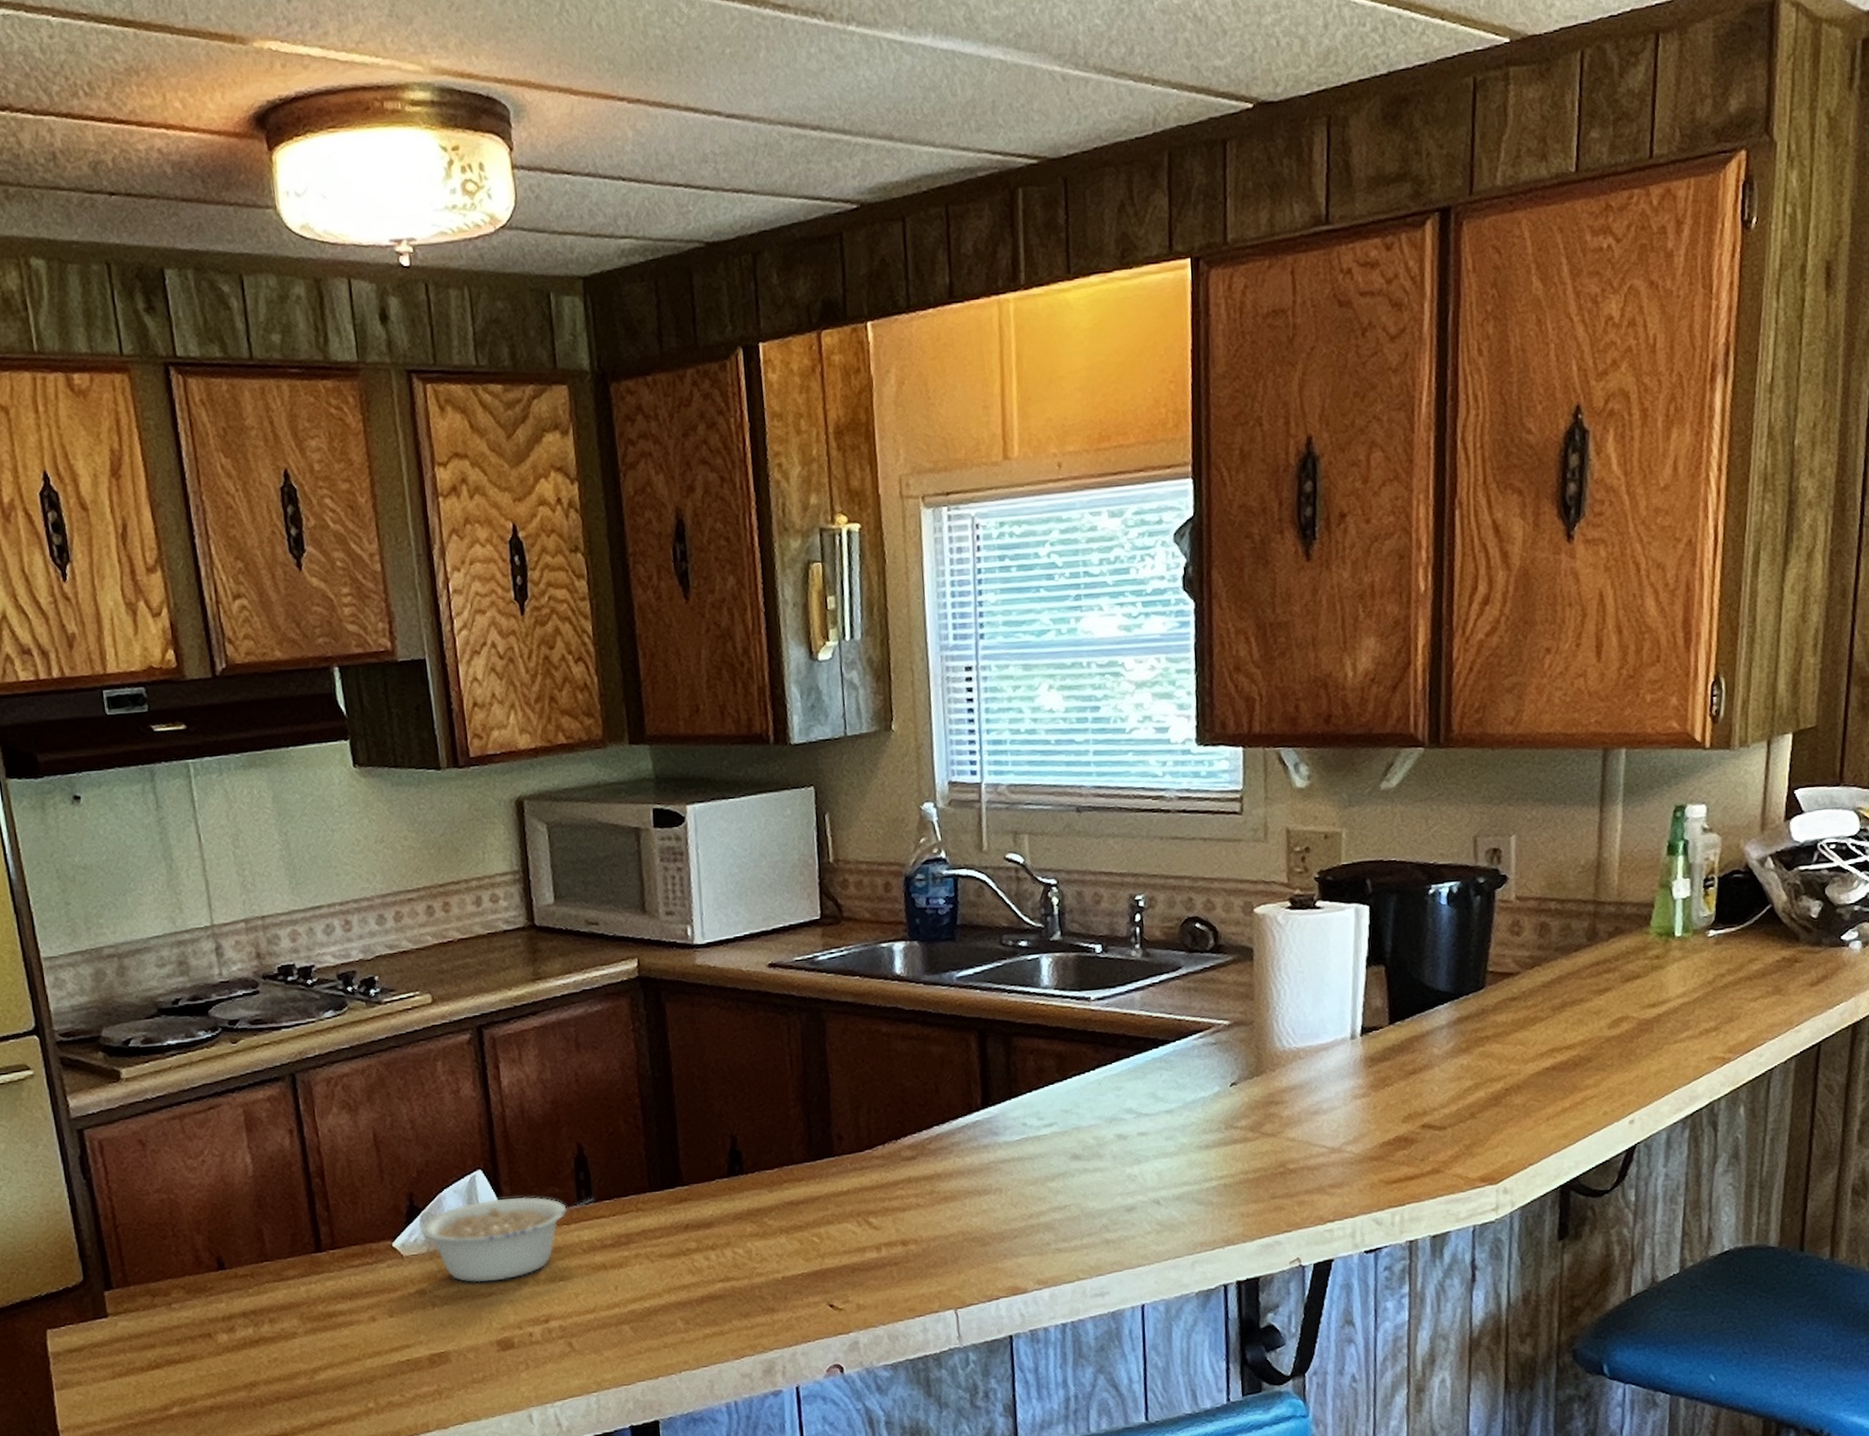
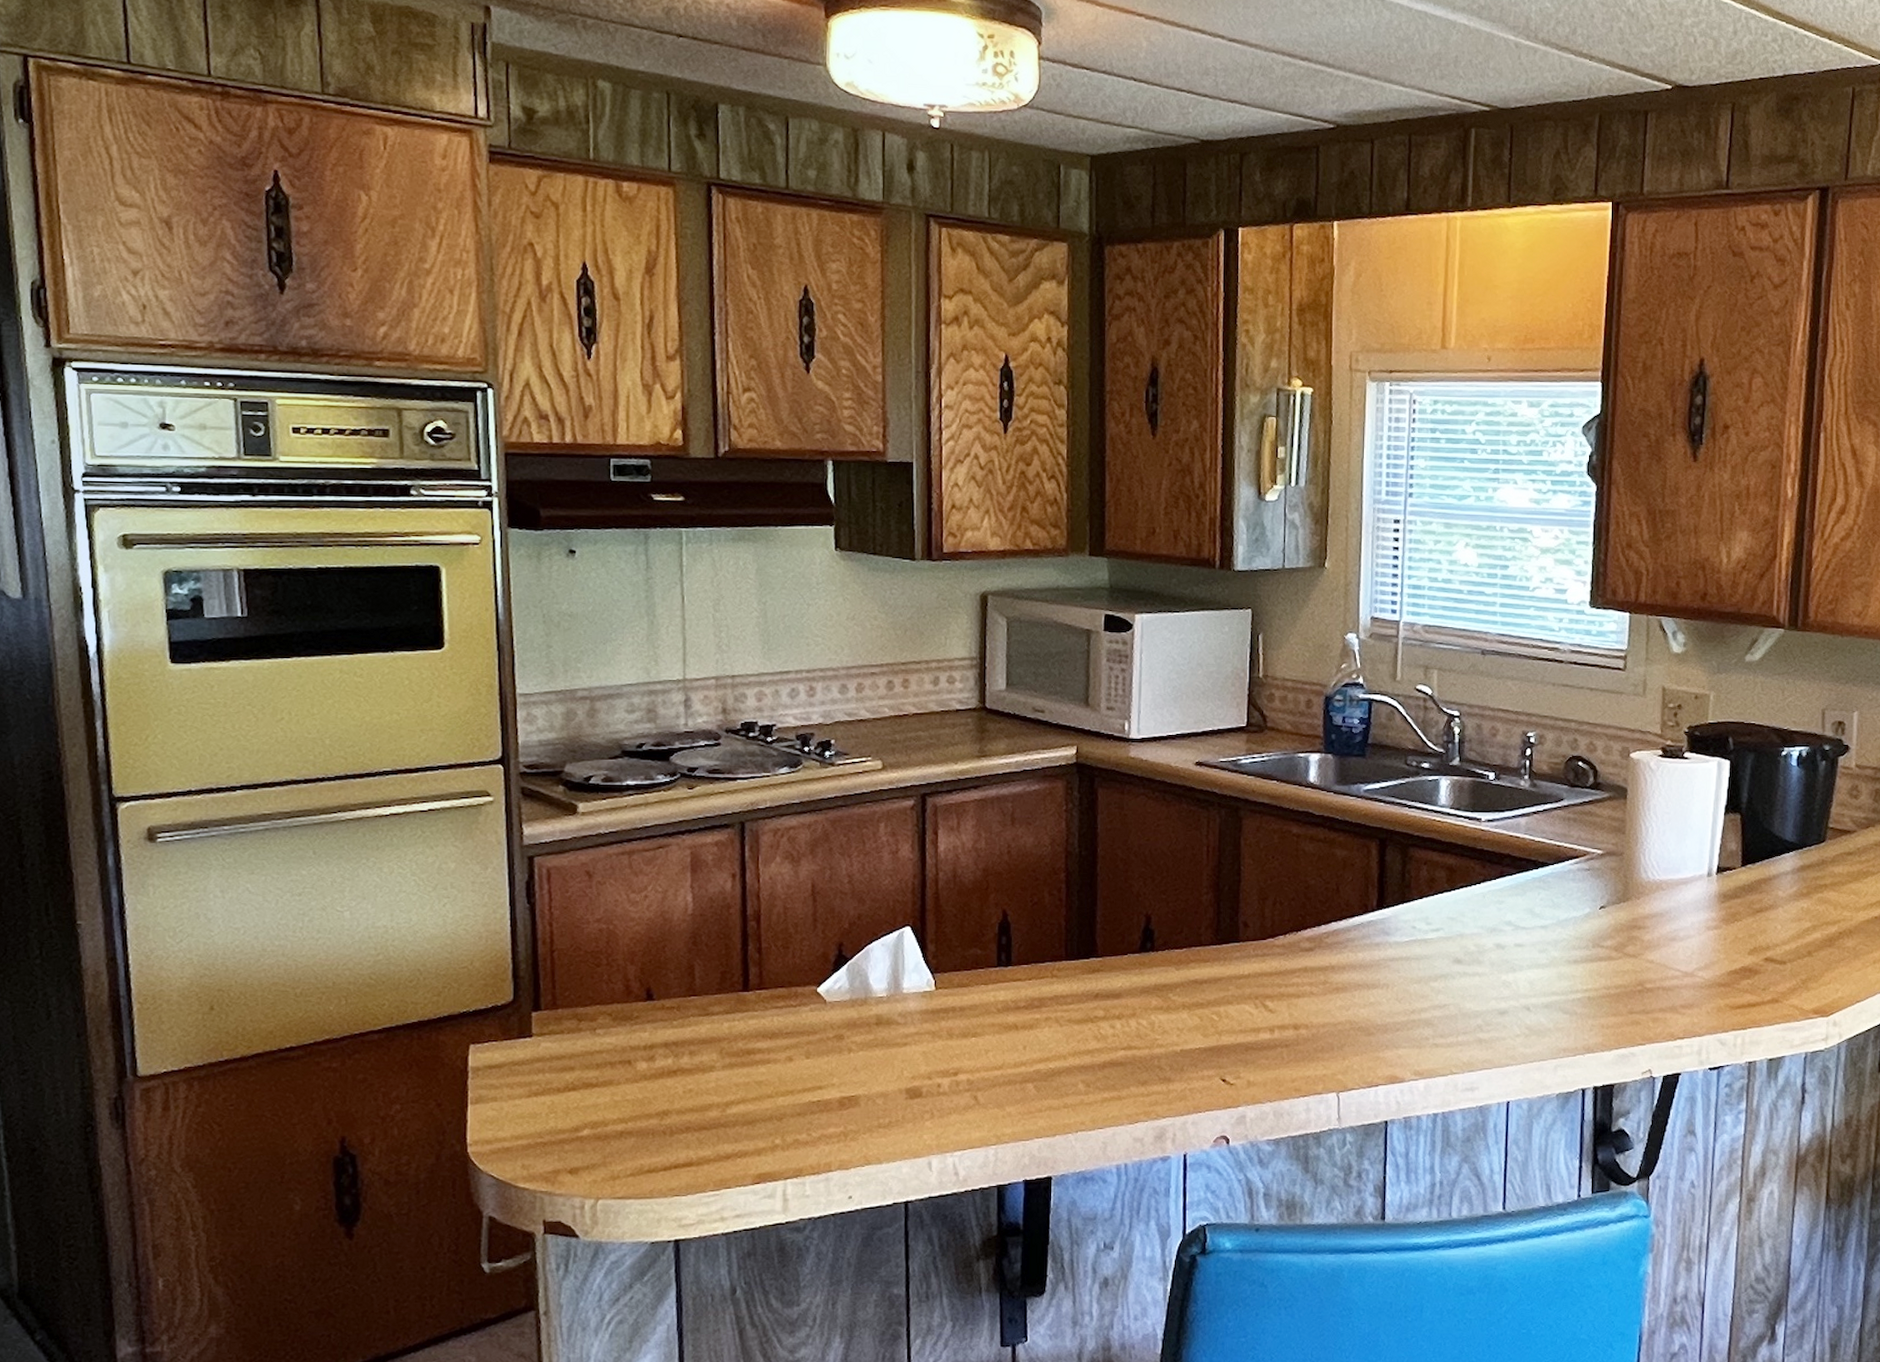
legume: present [420,1196,594,1283] -> none [845,955,1013,1032]

